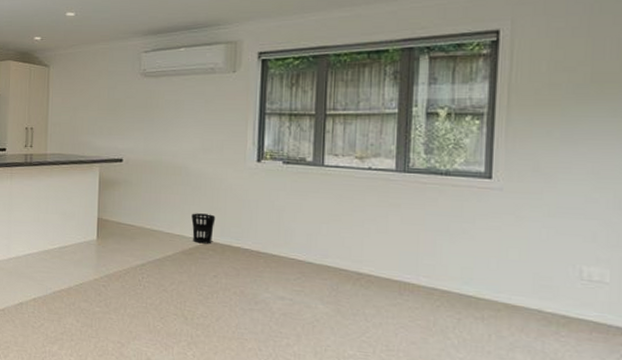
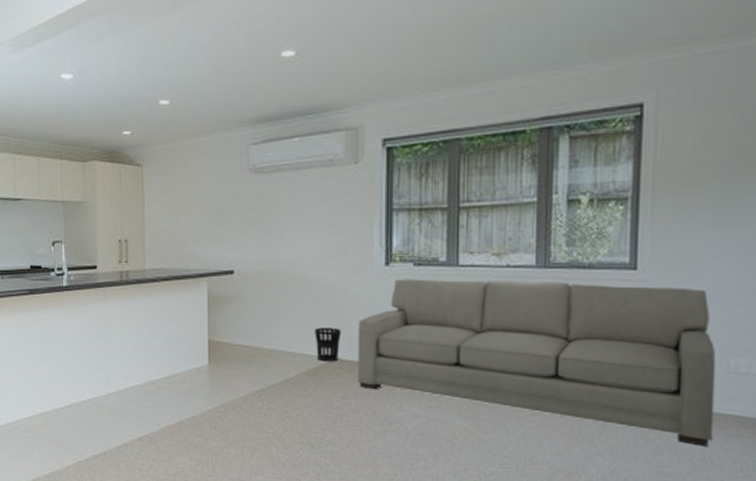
sofa: none [228,174,569,348] -> present [357,279,716,446]

